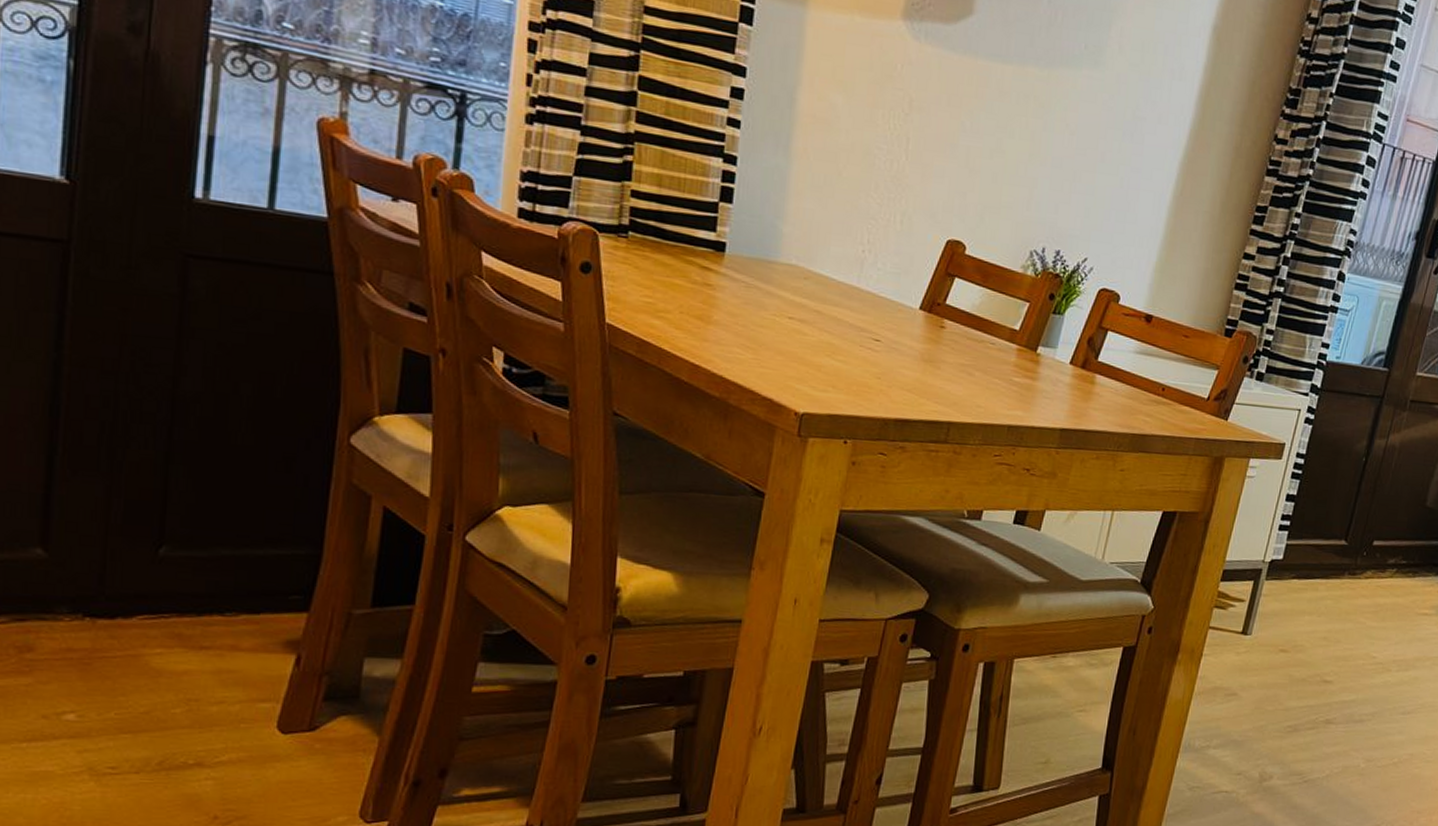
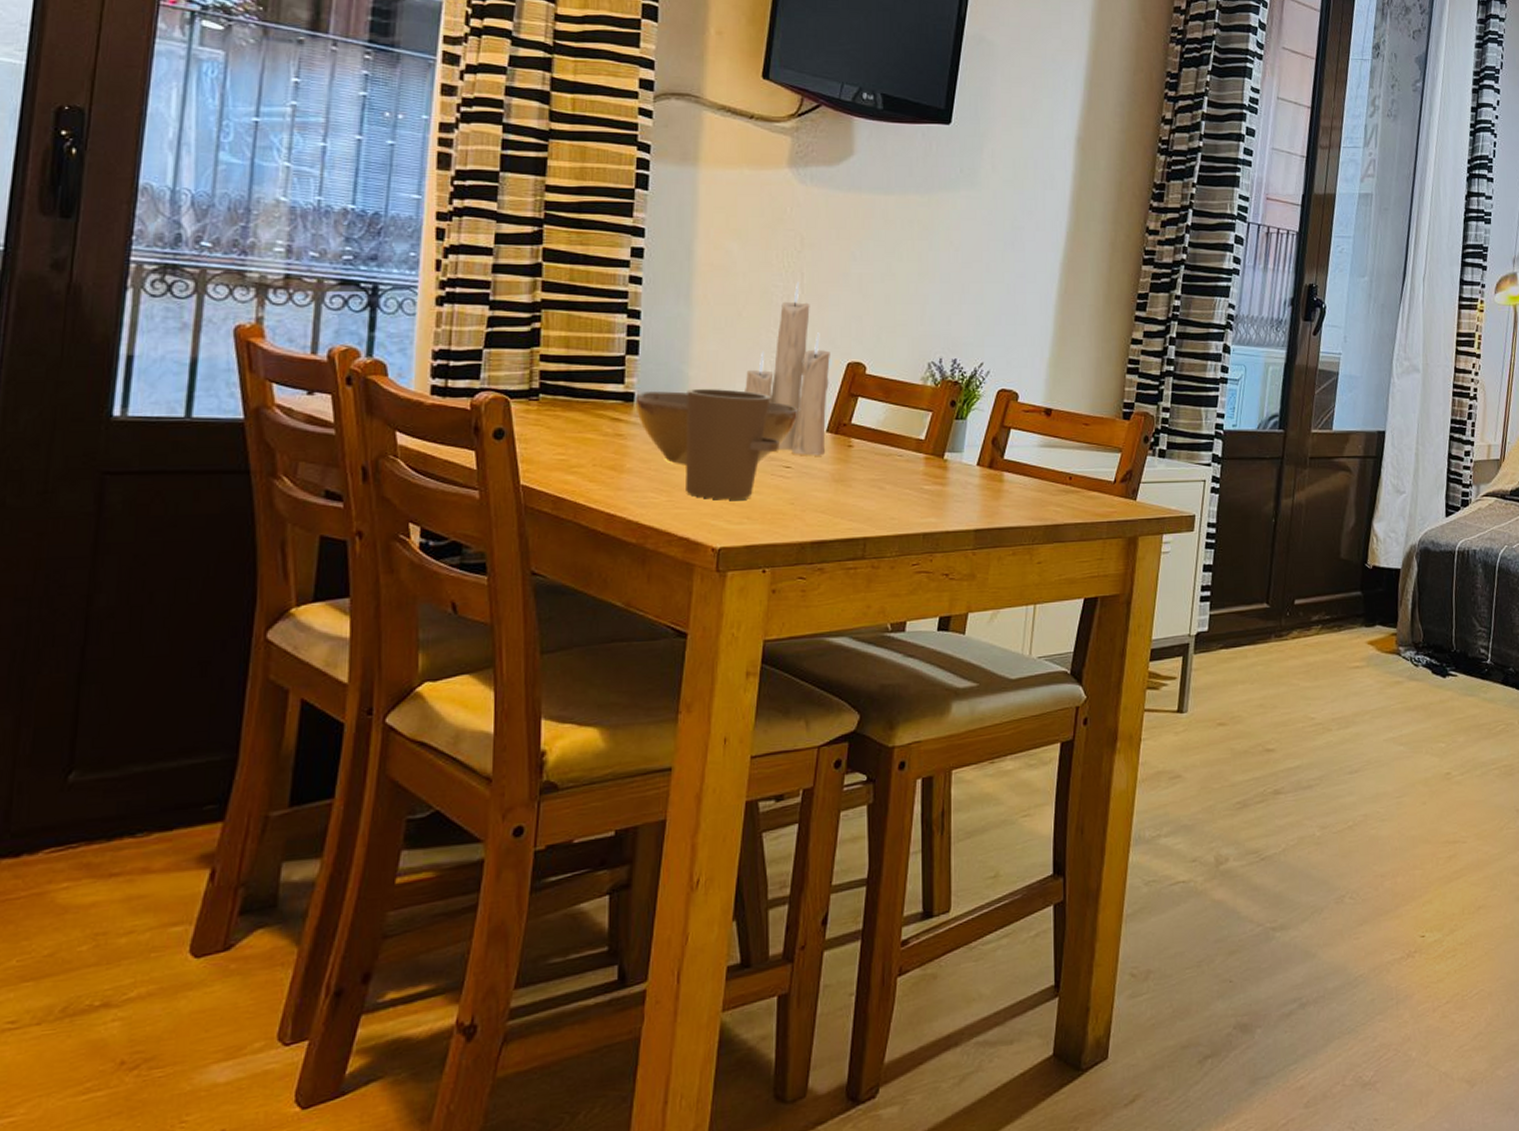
bowl: none [726,242,893,334] -> present [635,391,799,465]
cup: none [772,246,871,368] -> present [686,388,780,500]
candle: none [839,147,930,333] -> present [745,282,830,456]

